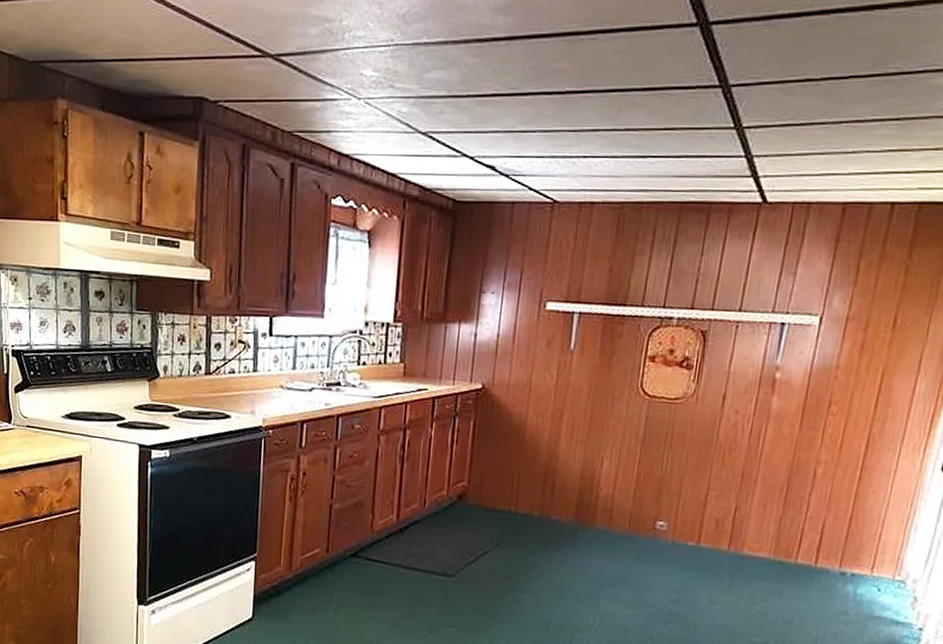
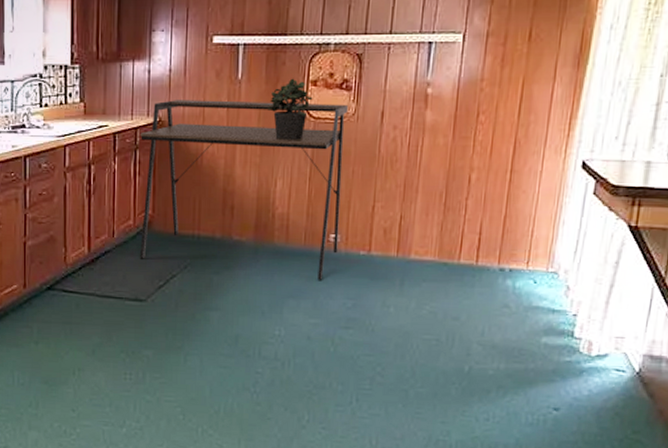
desk: none [451,367,688,569] -> present [140,100,349,280]
potted plant: none [600,352,650,419] -> present [268,78,313,140]

